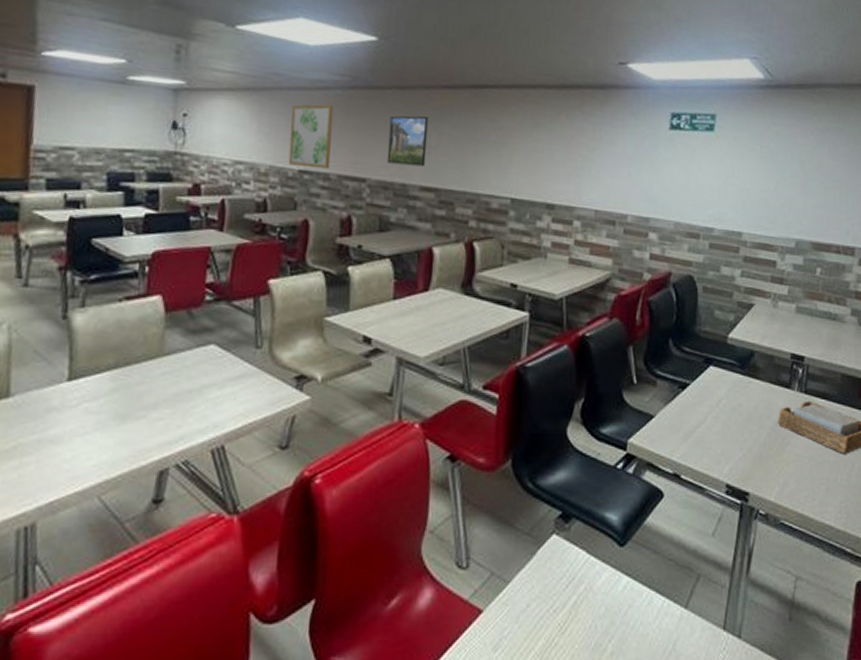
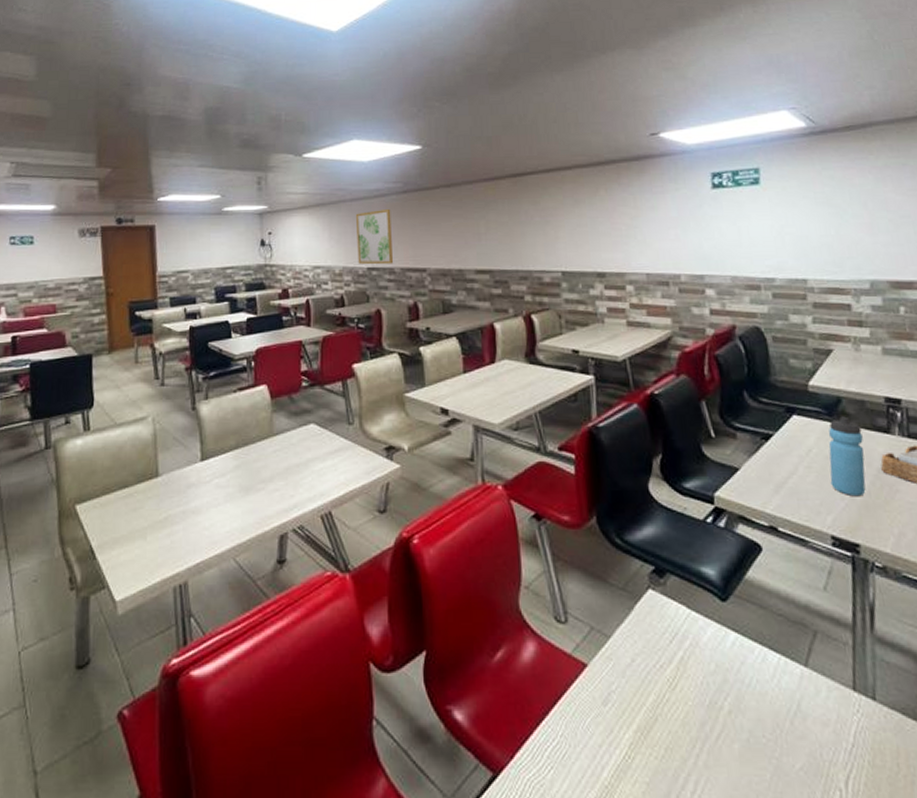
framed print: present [387,115,429,167] -> none [441,207,478,253]
water bottle: none [733,370,767,448] -> present [828,416,866,497]

